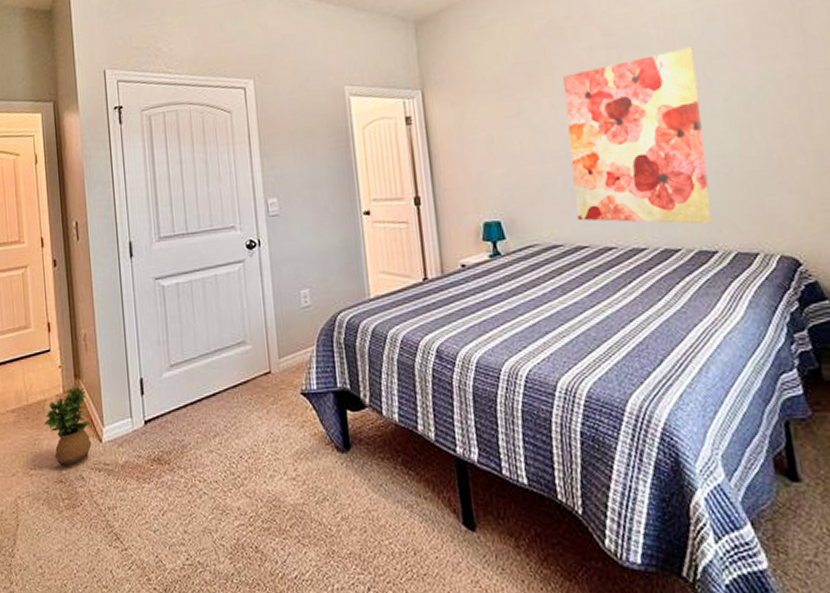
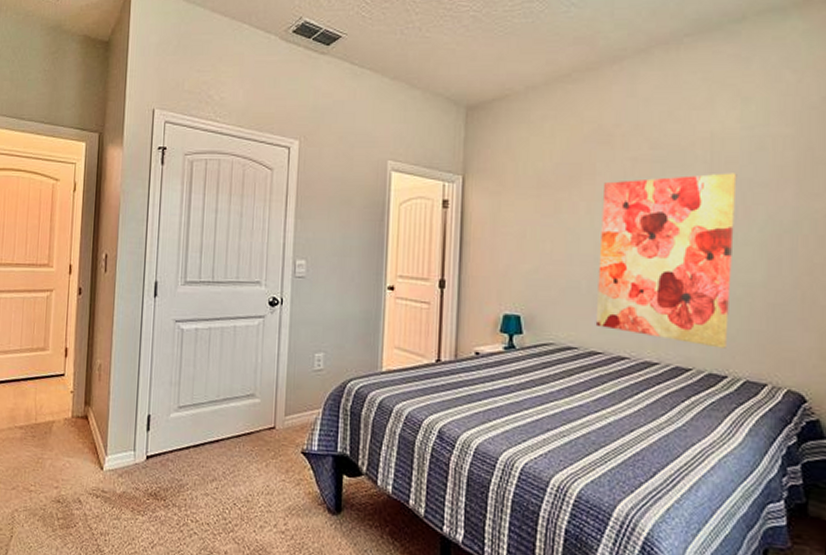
potted plant: present [43,386,92,470] -> none [48,412,94,492]

